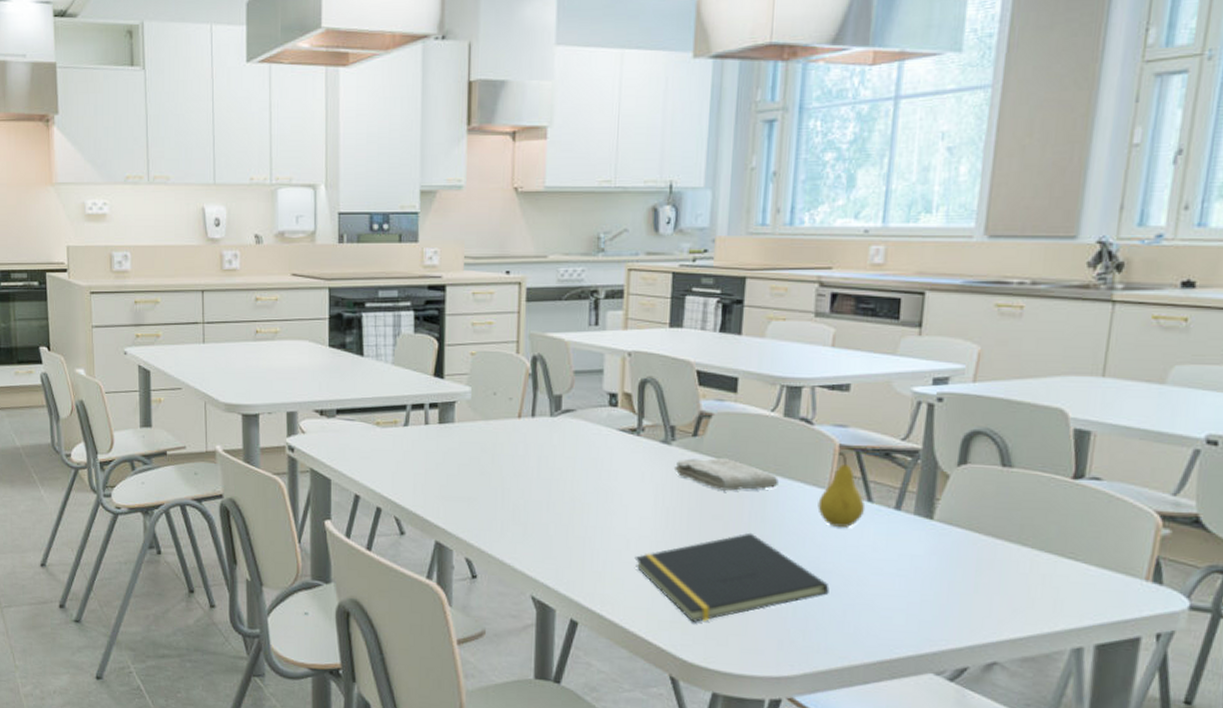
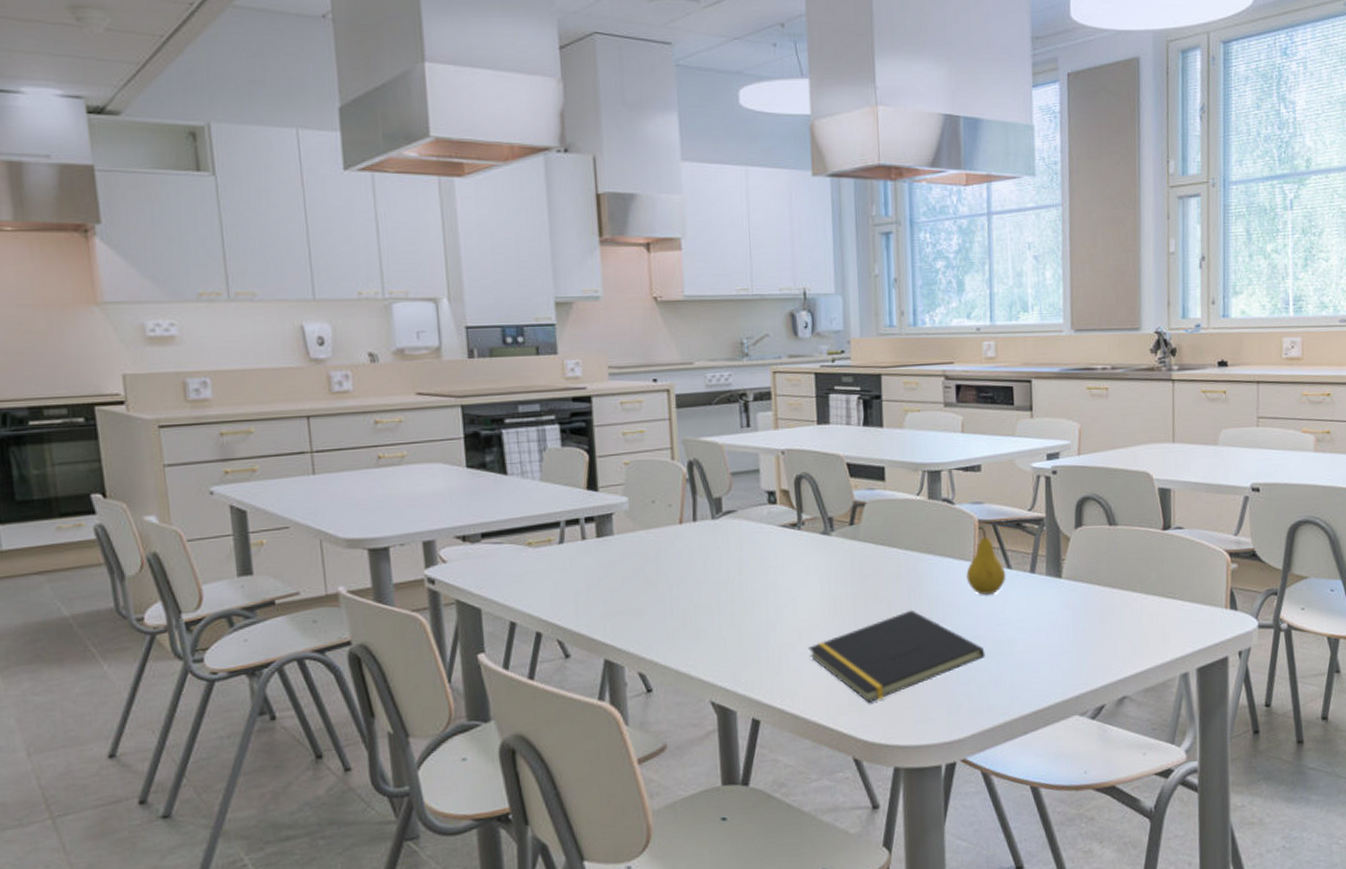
washcloth: present [673,458,779,491] -> none [835,543,931,573]

